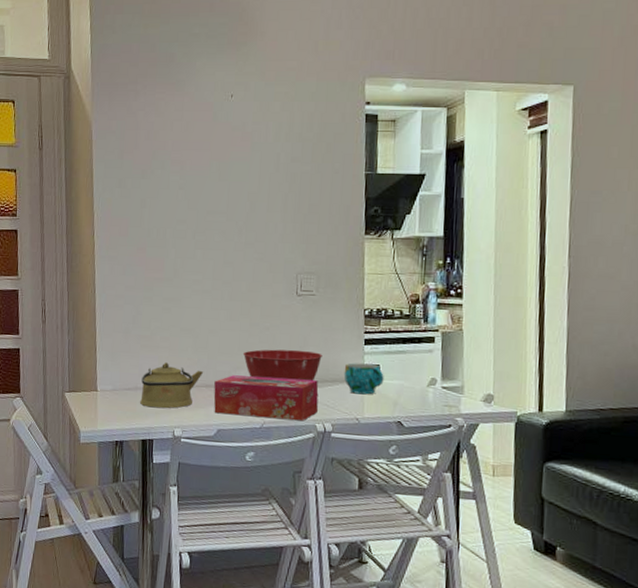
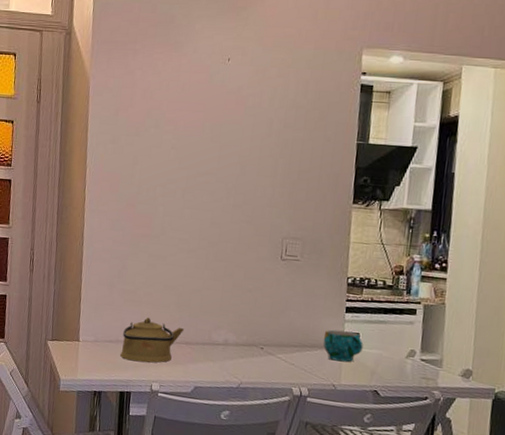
tissue box: present [213,375,319,421] -> none [192,334,297,384]
mixing bowl: present [242,349,322,381] -> none [224,310,303,345]

